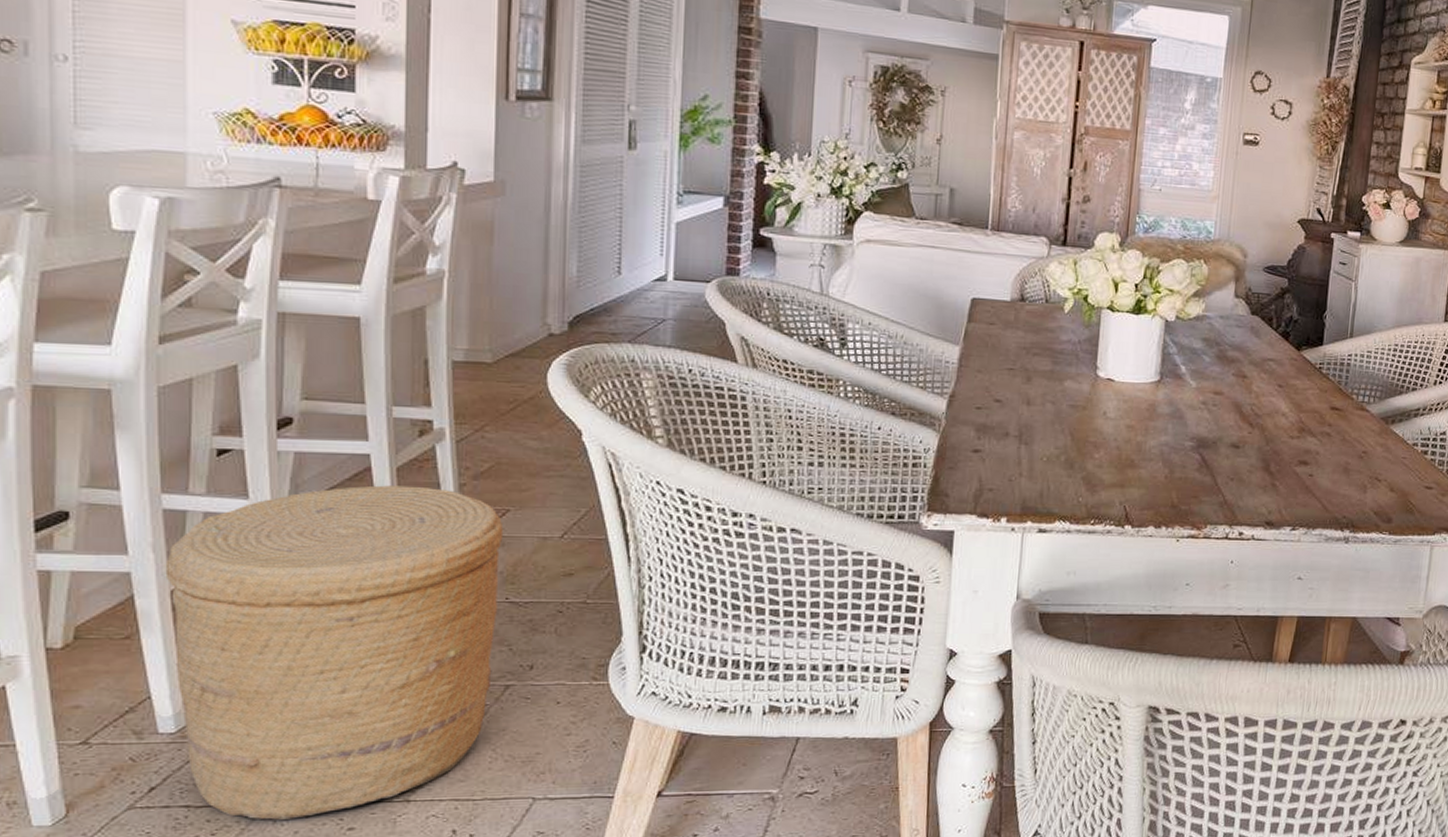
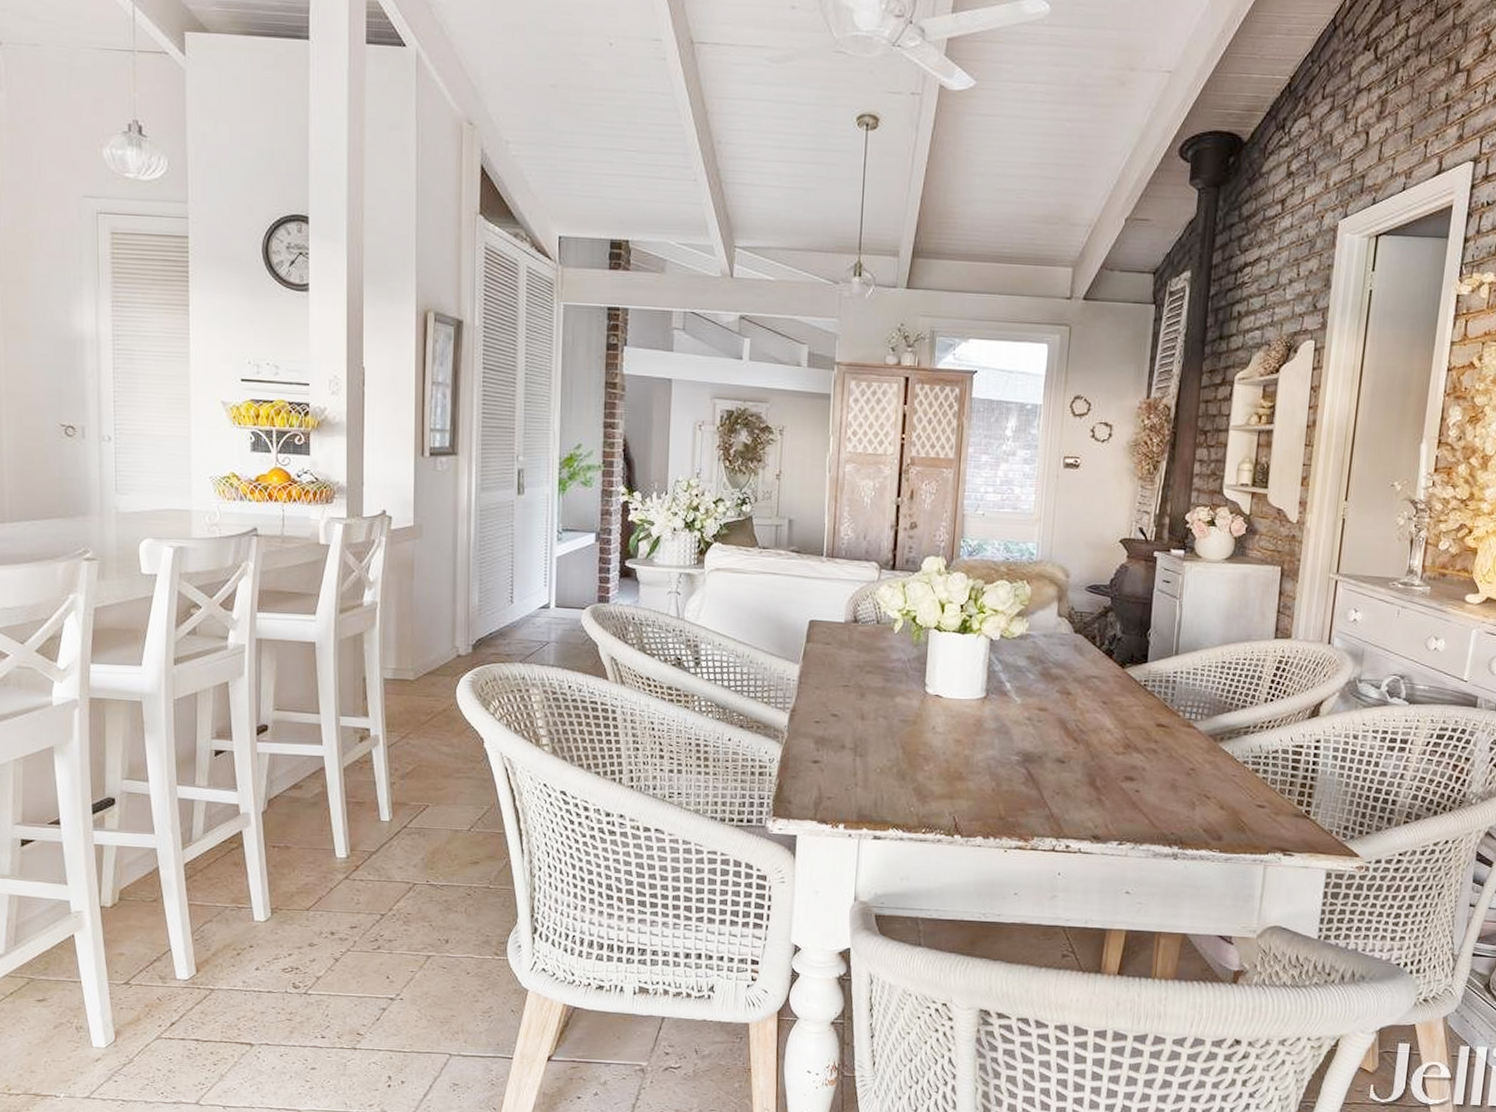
woven basket: present [165,485,504,820] -> none [180,782,424,1057]

